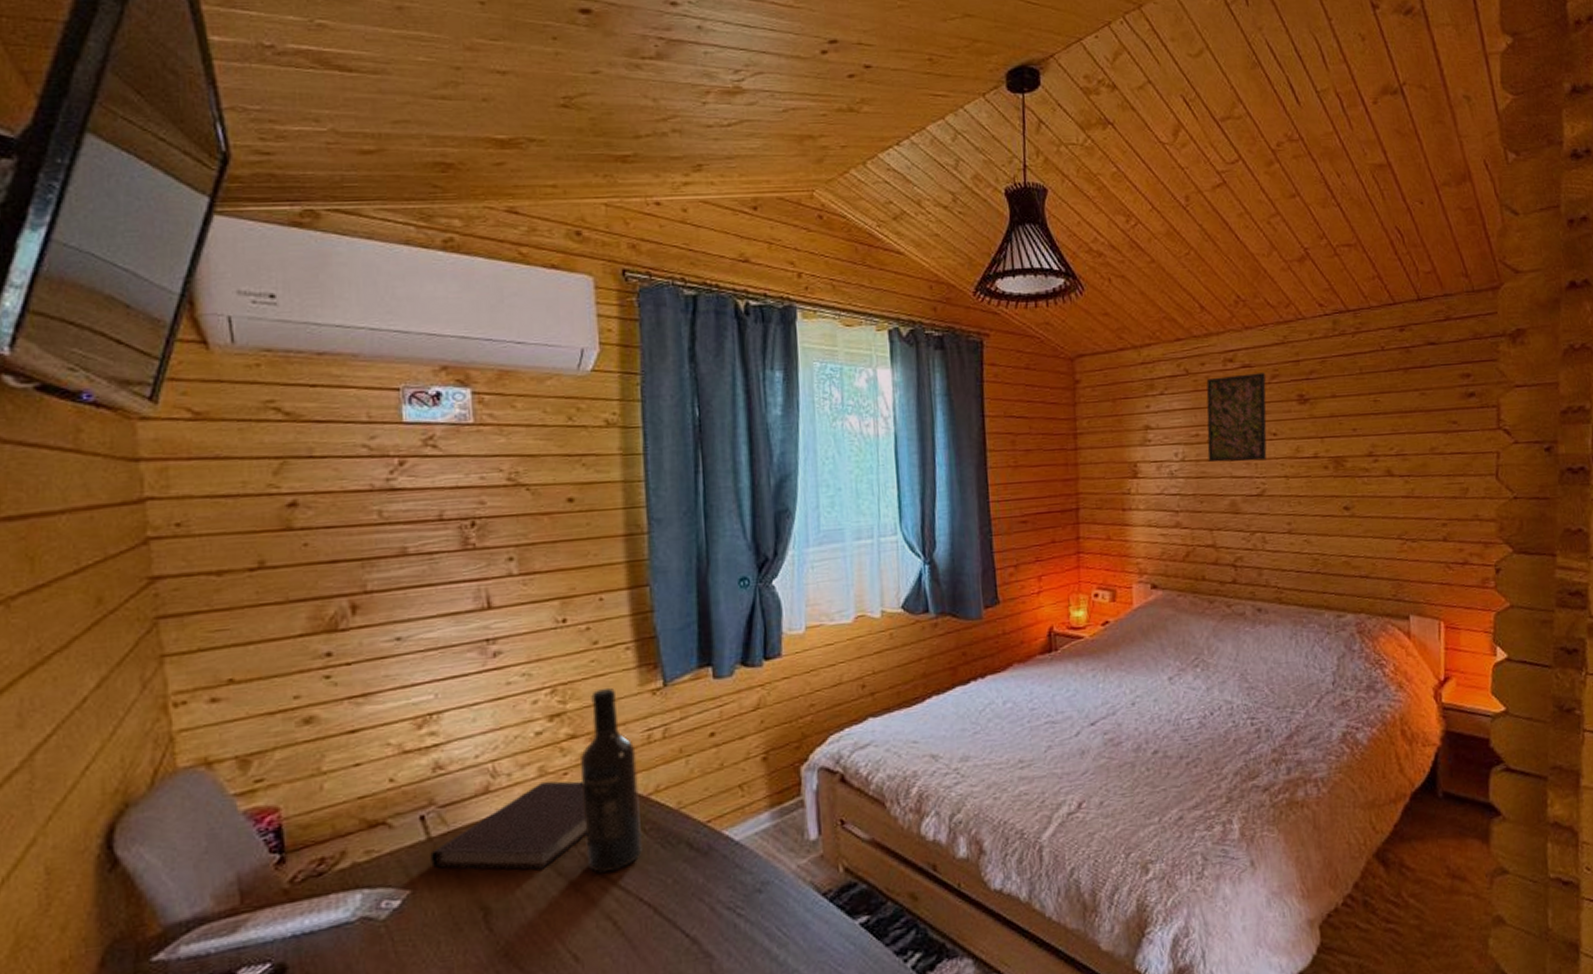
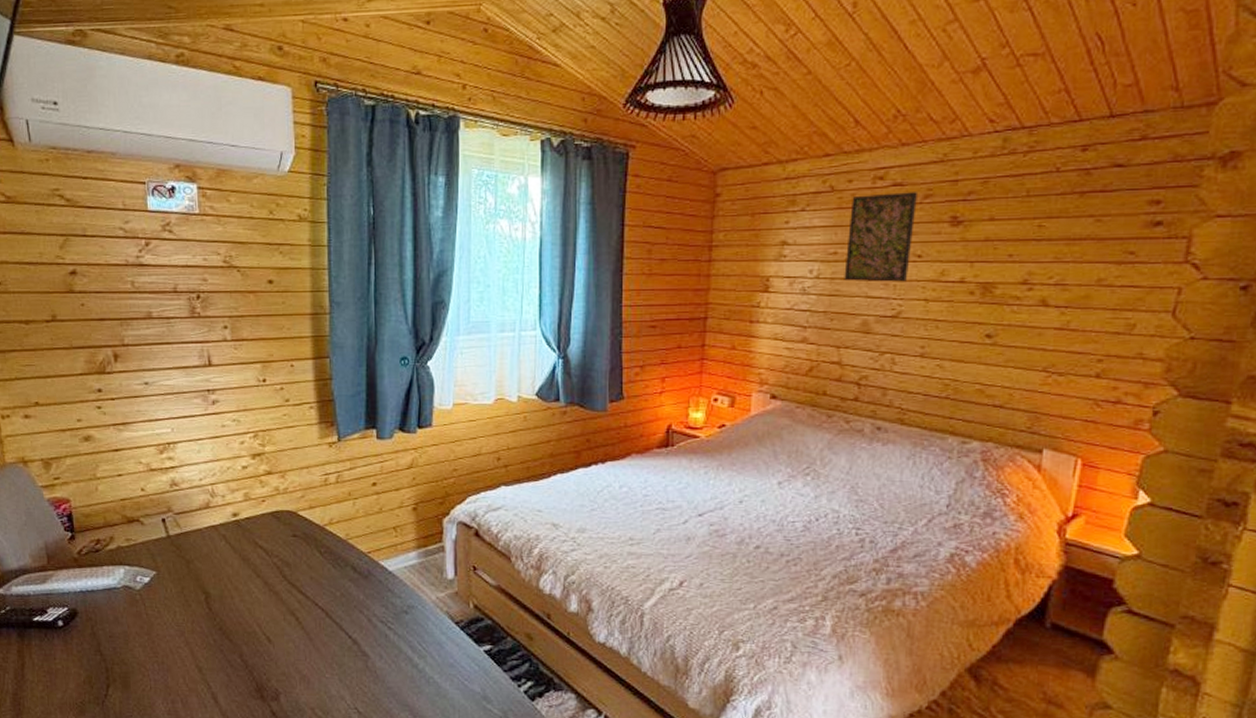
notebook: present [430,781,587,871] -> none [169,506,278,571]
wine bottle: present [579,687,644,874] -> none [274,437,319,581]

